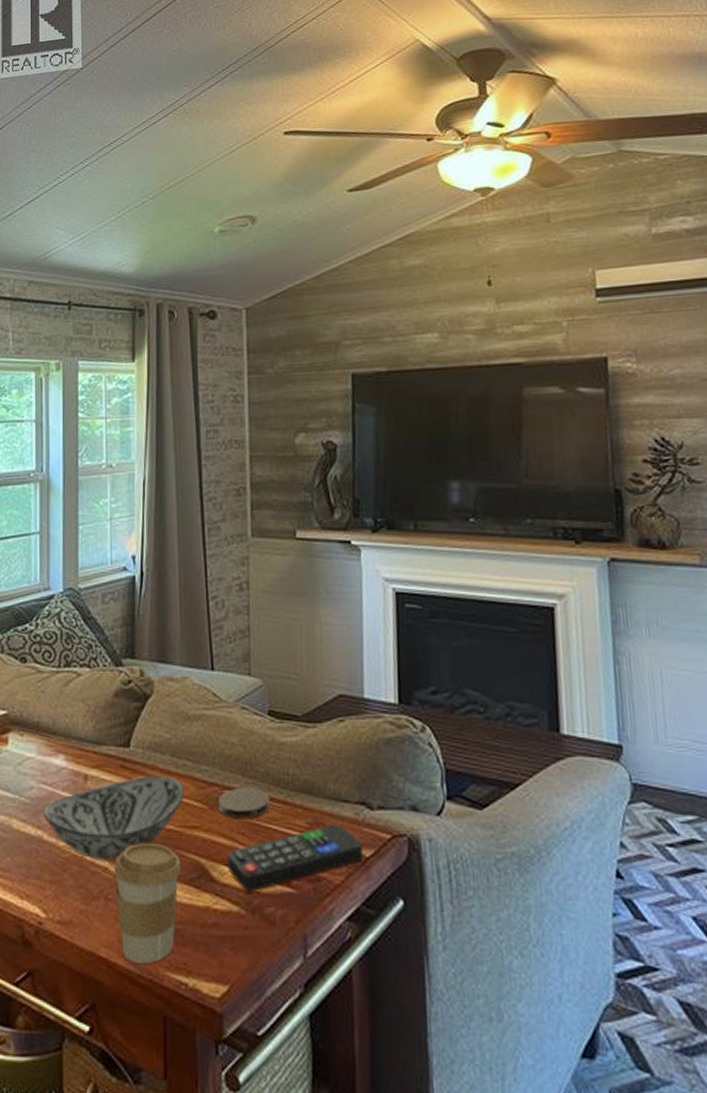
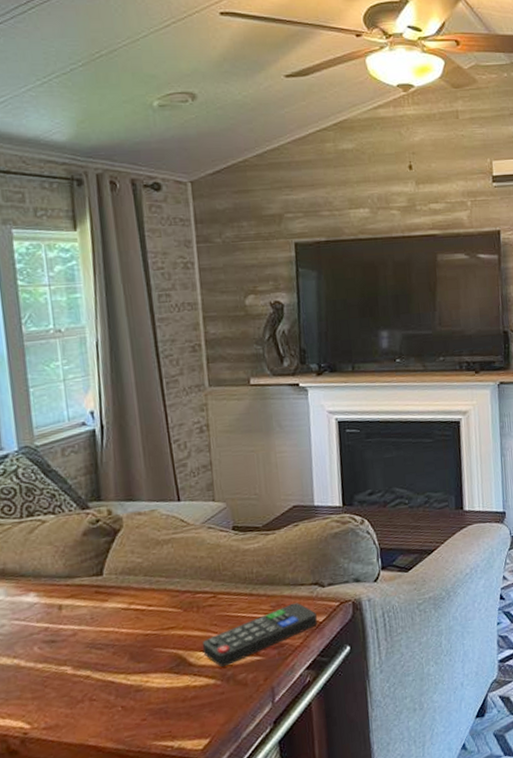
decorative bowl: present [44,775,185,860] -> none [18,592,160,672]
coffee cup: present [114,842,181,964] -> none [96,647,161,743]
coaster: present [218,787,270,820] -> none [191,588,238,615]

